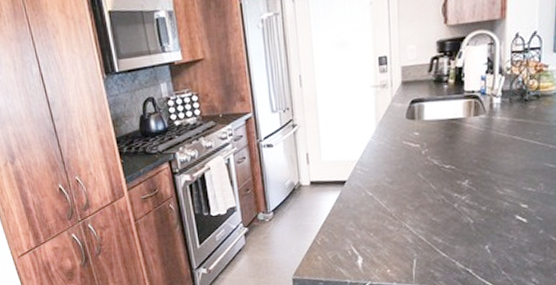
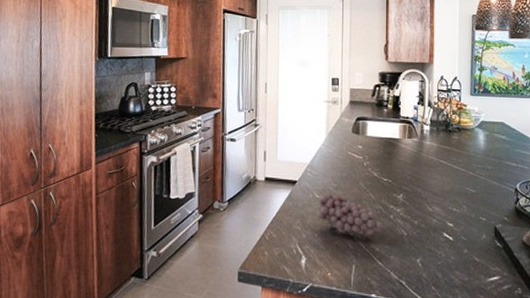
fruit: none [369,189,447,230] -> present [316,193,384,237]

